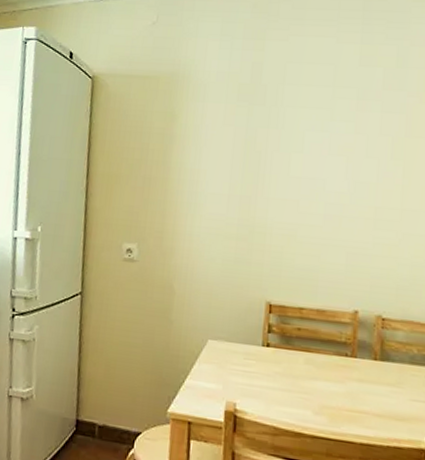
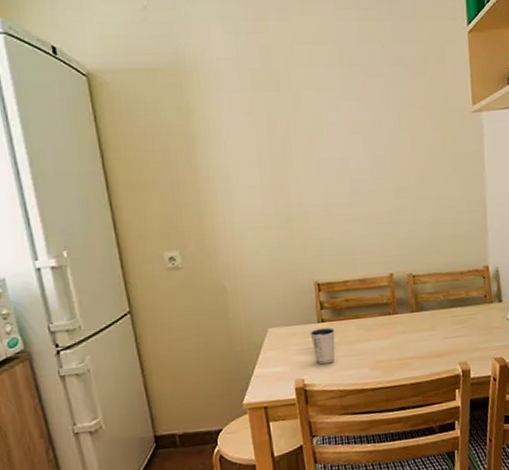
dixie cup: none [251,352,280,394] -> present [310,327,335,365]

